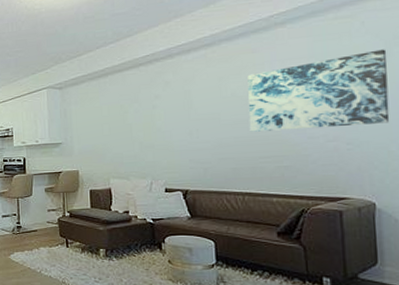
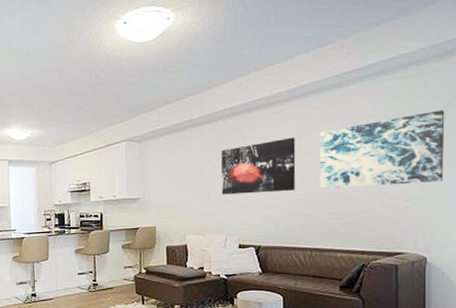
wall art: none [144,80,223,139] -> present [221,137,296,195]

